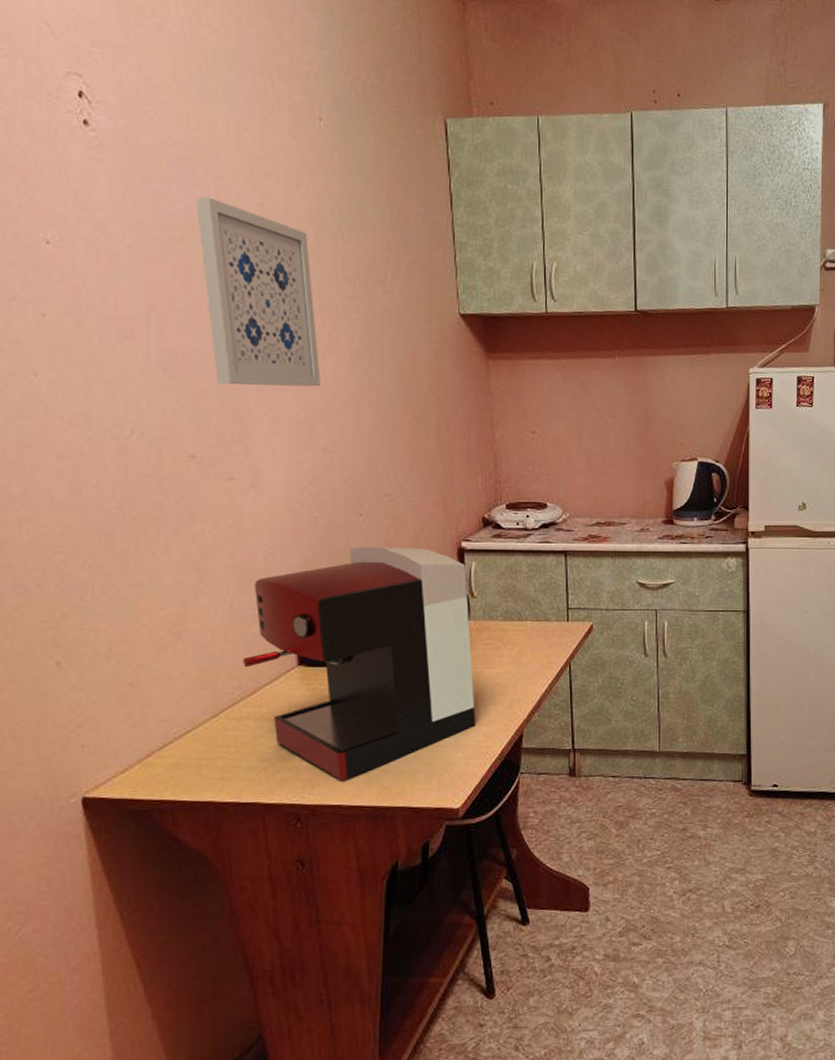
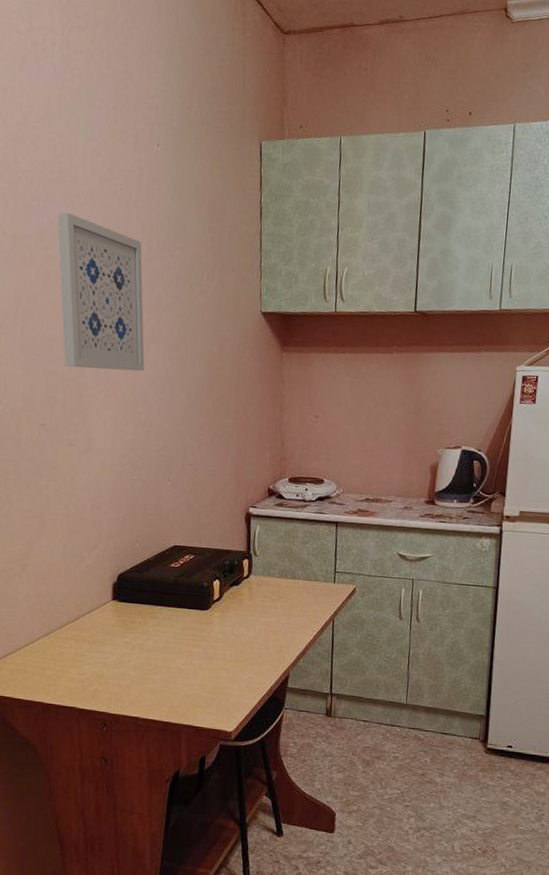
coffee maker: present [243,547,475,780] -> none [71,506,252,697]

